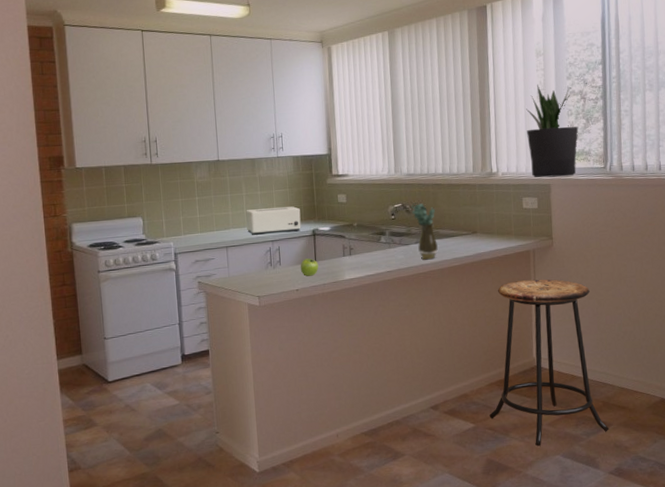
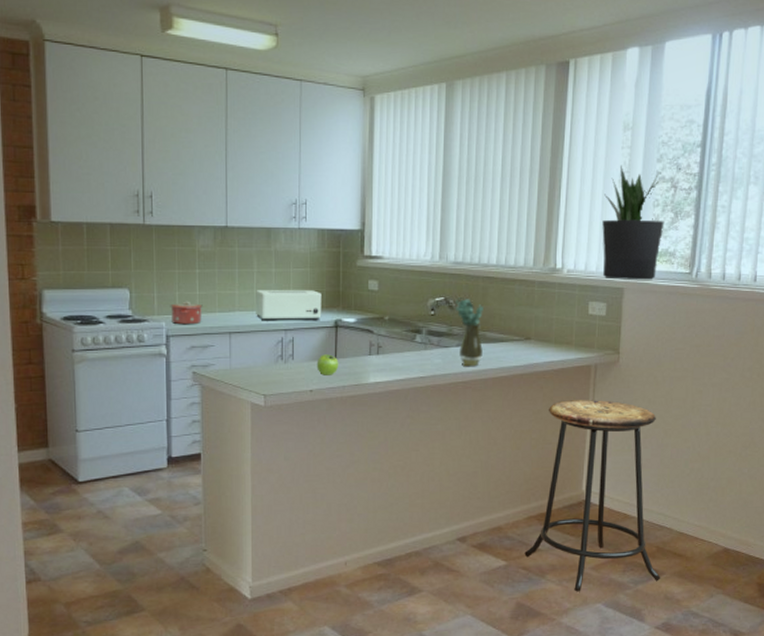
casserole: none [176,223,204,244] -> present [170,301,204,325]

